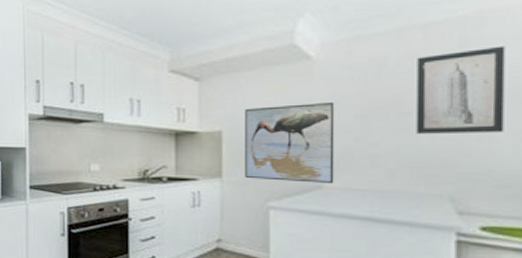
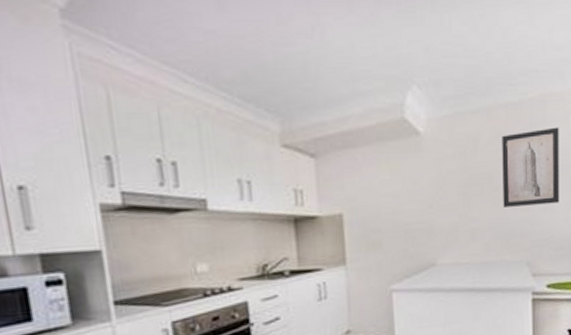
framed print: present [245,101,335,184] -> none [363,179,445,263]

